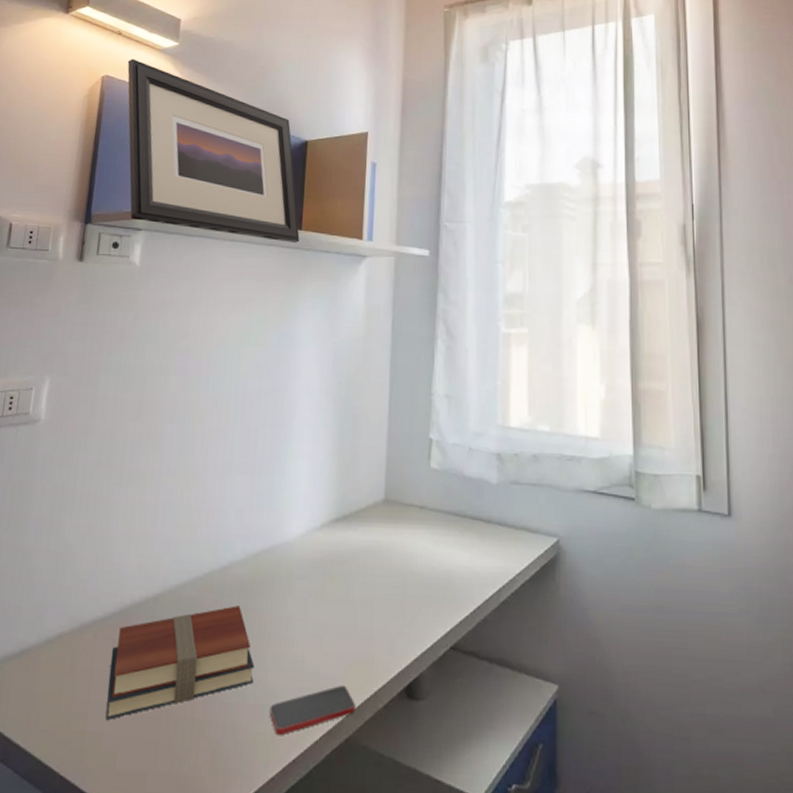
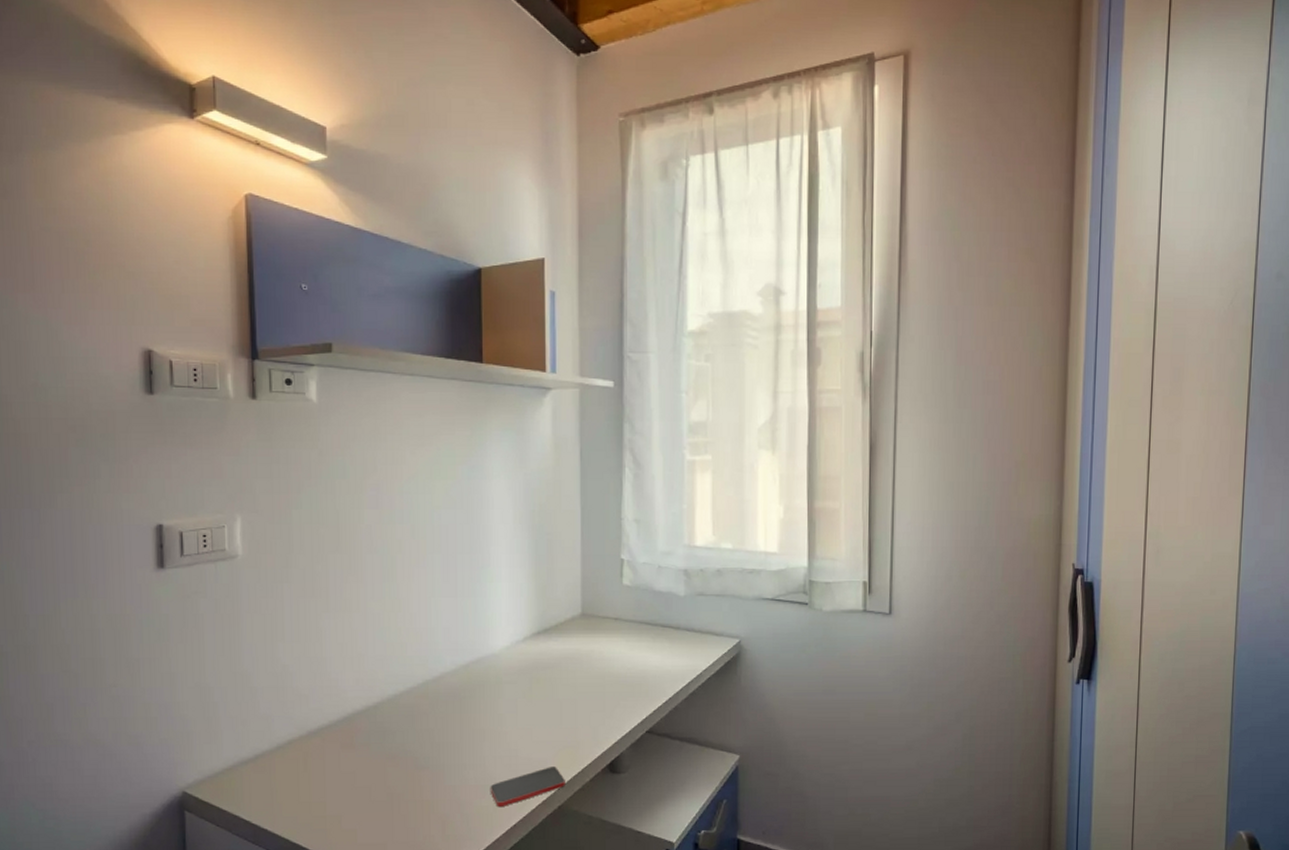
books: present [105,605,255,720] -> none [340,709,473,805]
picture frame: present [127,59,300,243] -> none [271,174,481,376]

